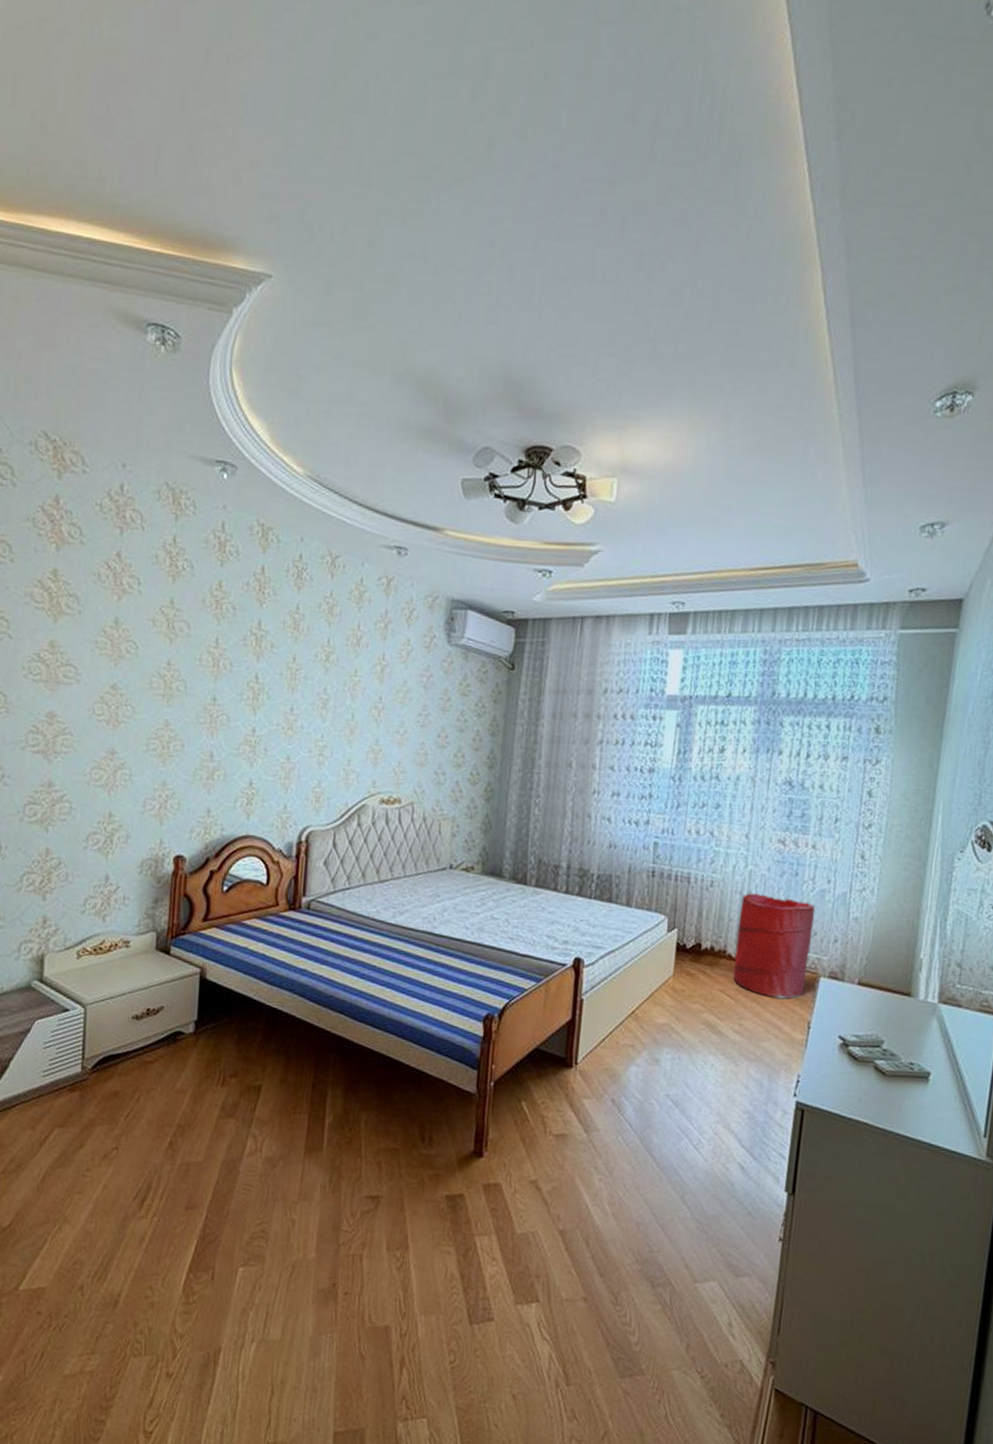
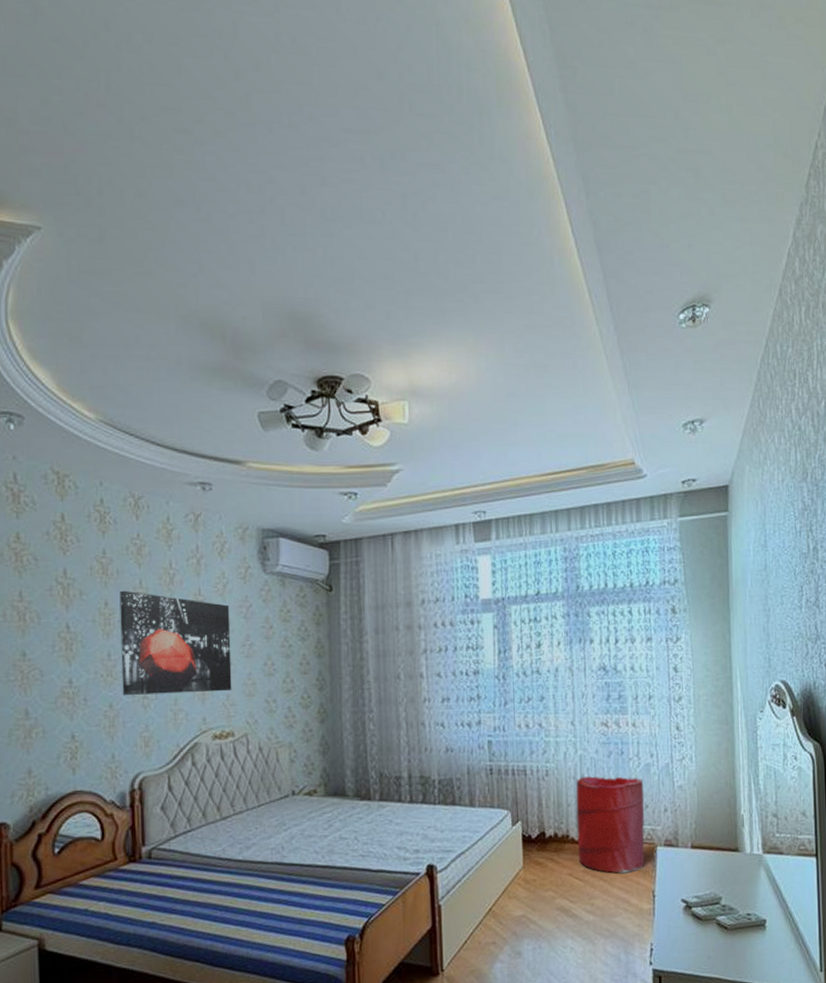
wall art: none [300,647,411,758] -> present [119,590,232,695]

